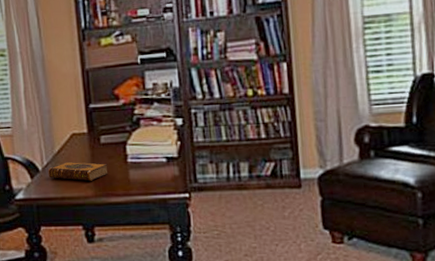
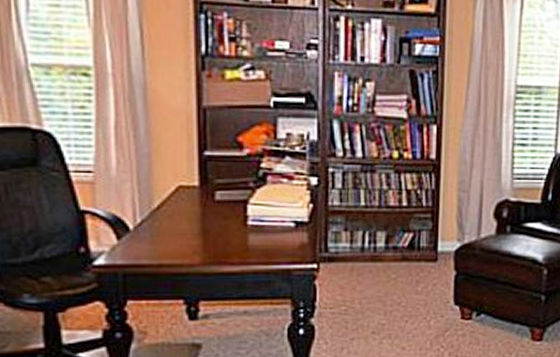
hardback book: present [48,162,108,181] -> none [142,221,222,246]

